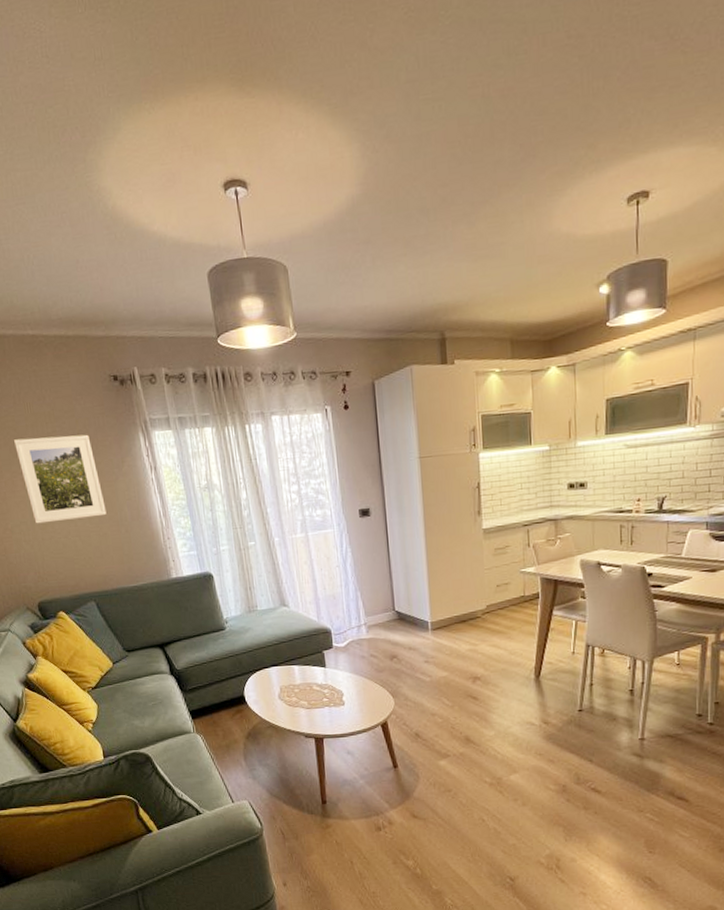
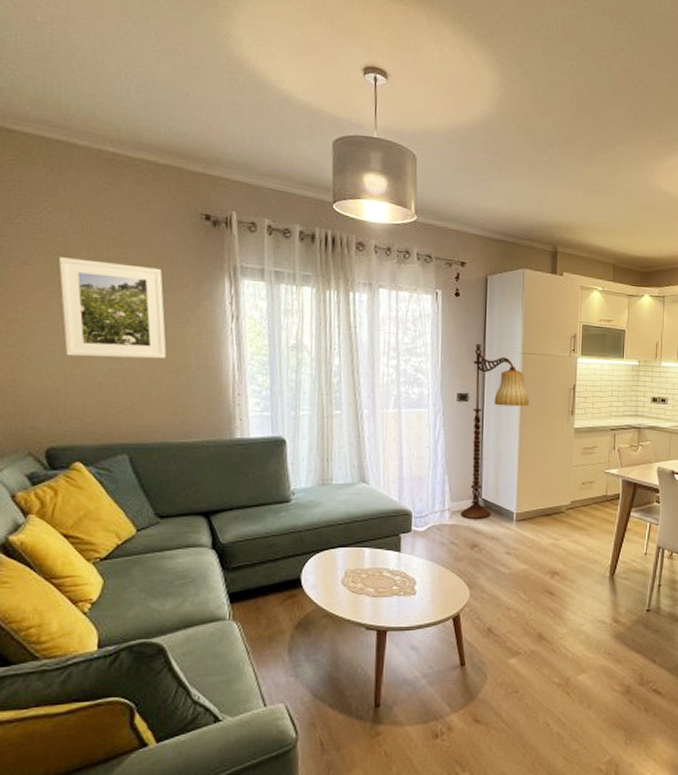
floor lamp: none [371,454,433,633] -> present [460,343,530,520]

